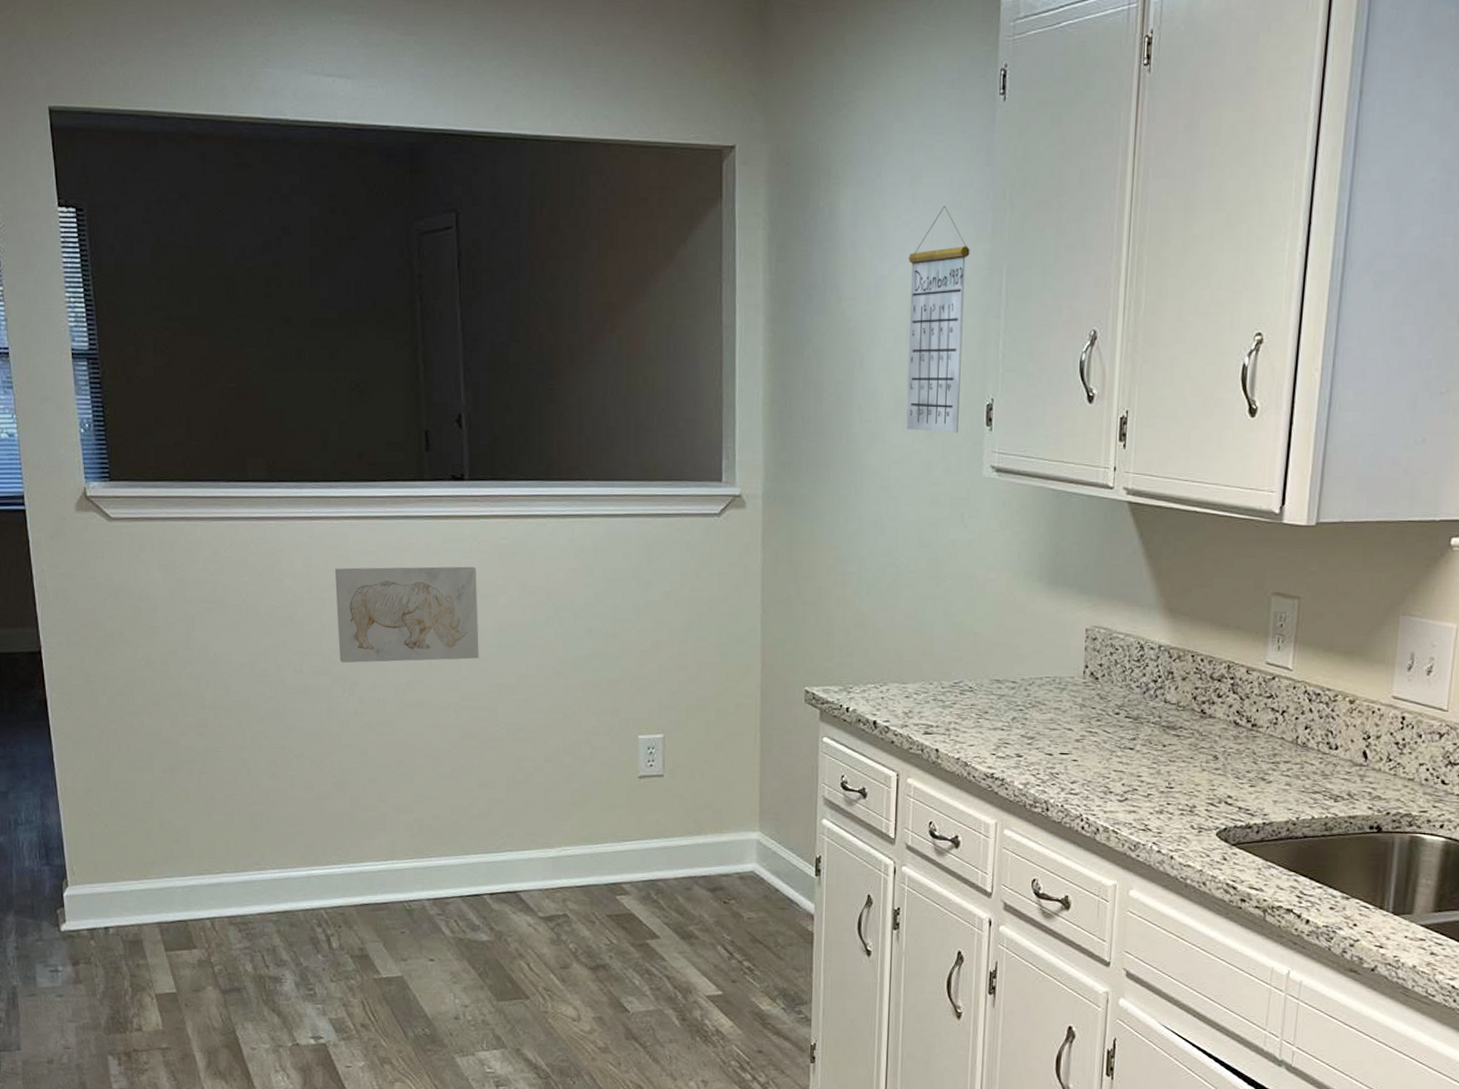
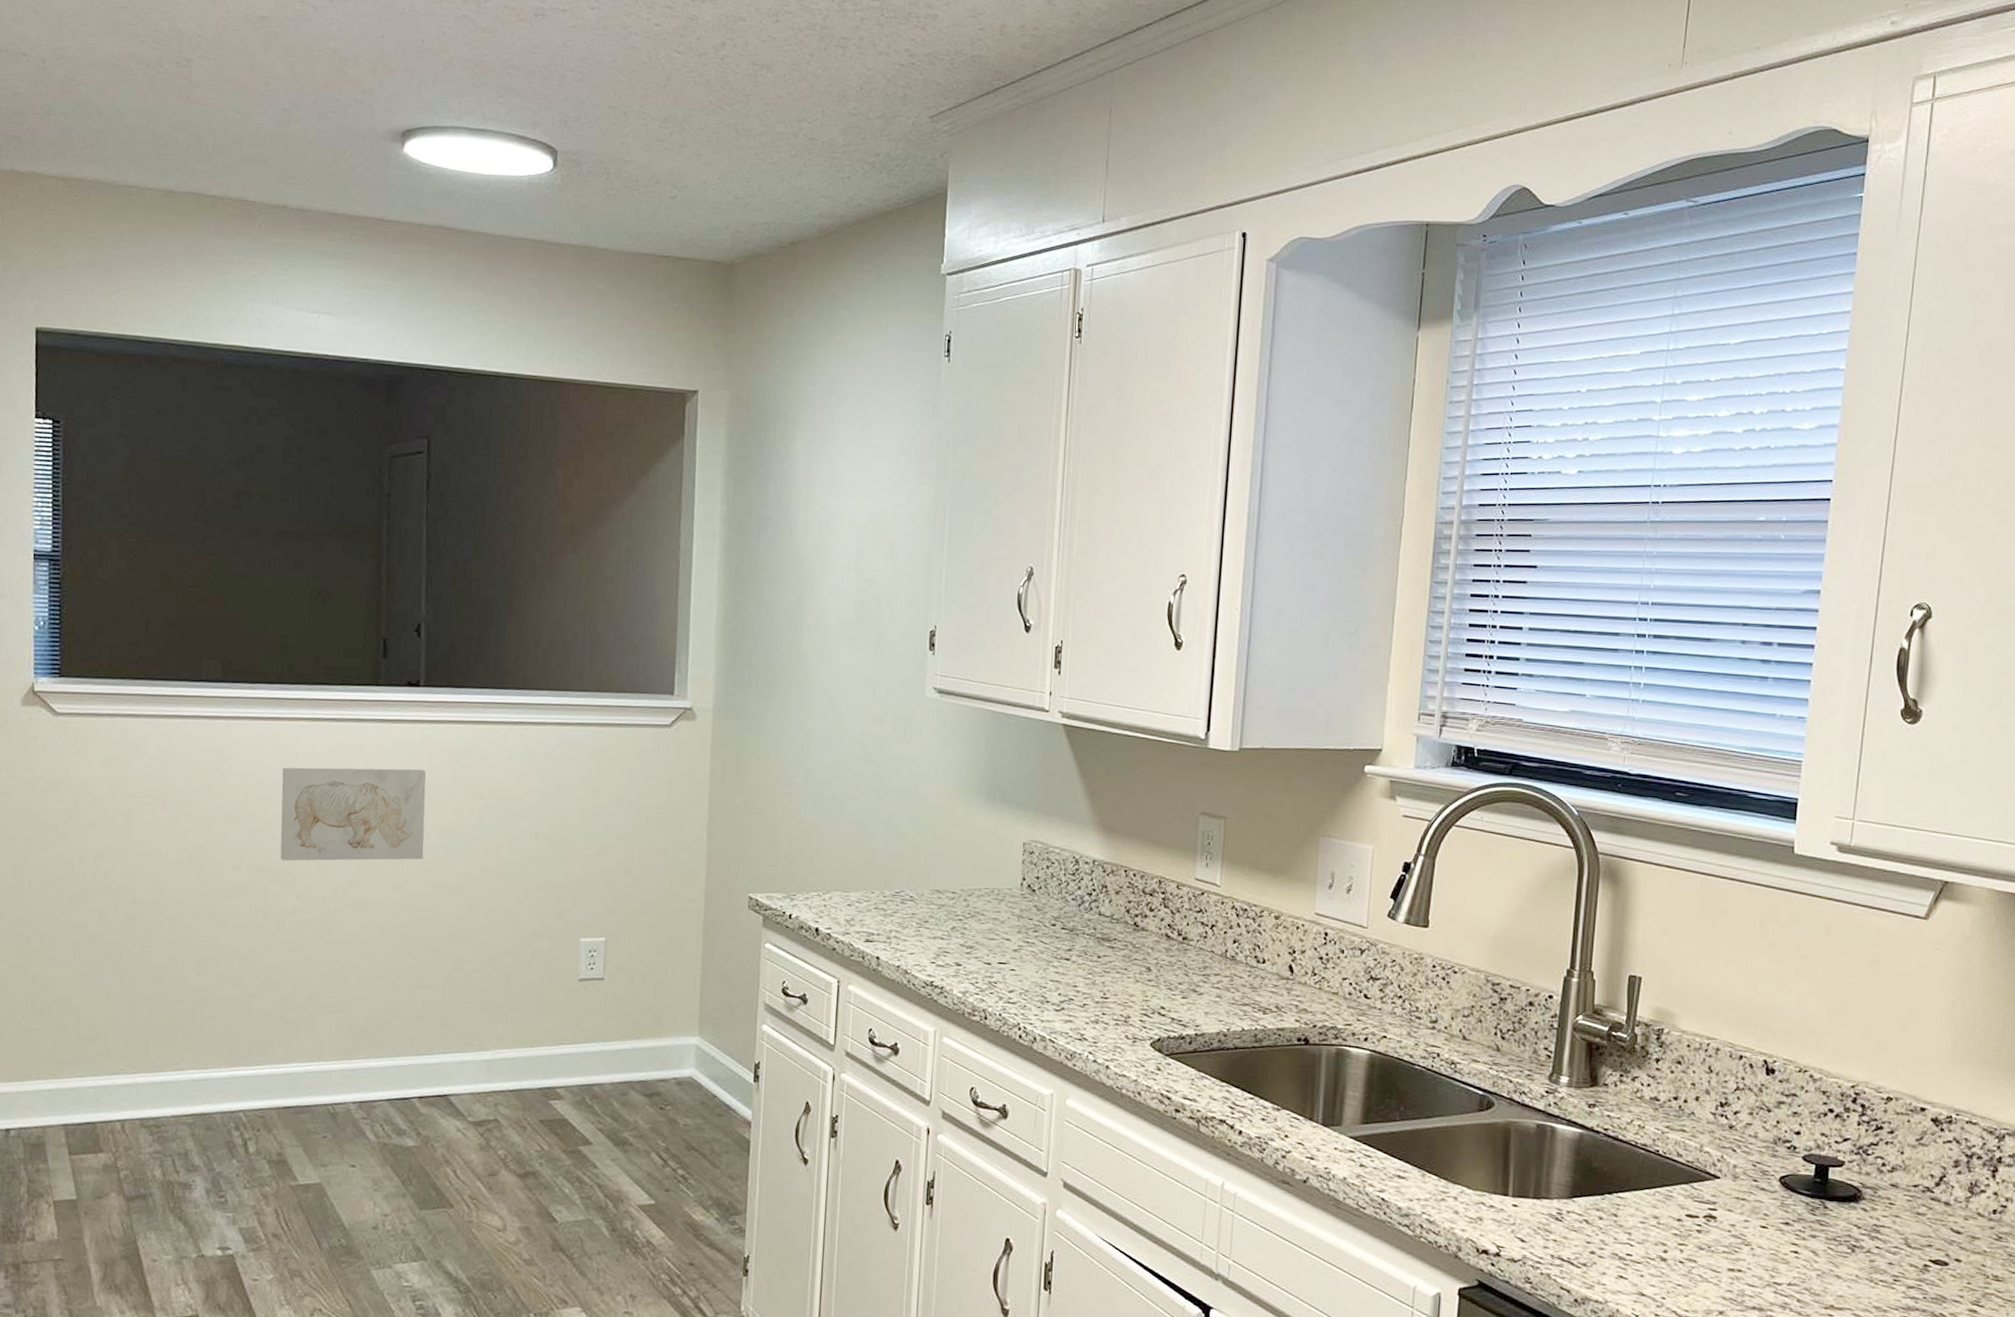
calendar: present [906,206,970,433] -> none [853,452,916,657]

